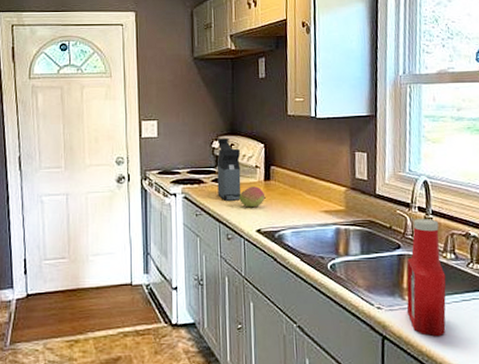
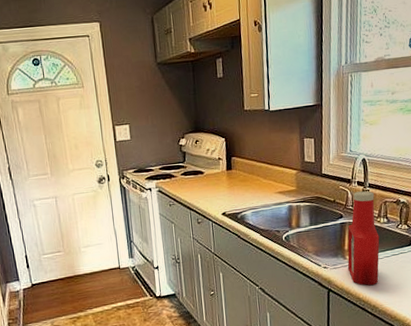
coffee maker: present [217,138,242,201] -> none [183,136,208,191]
fruit: present [239,186,266,208] -> none [205,176,228,195]

